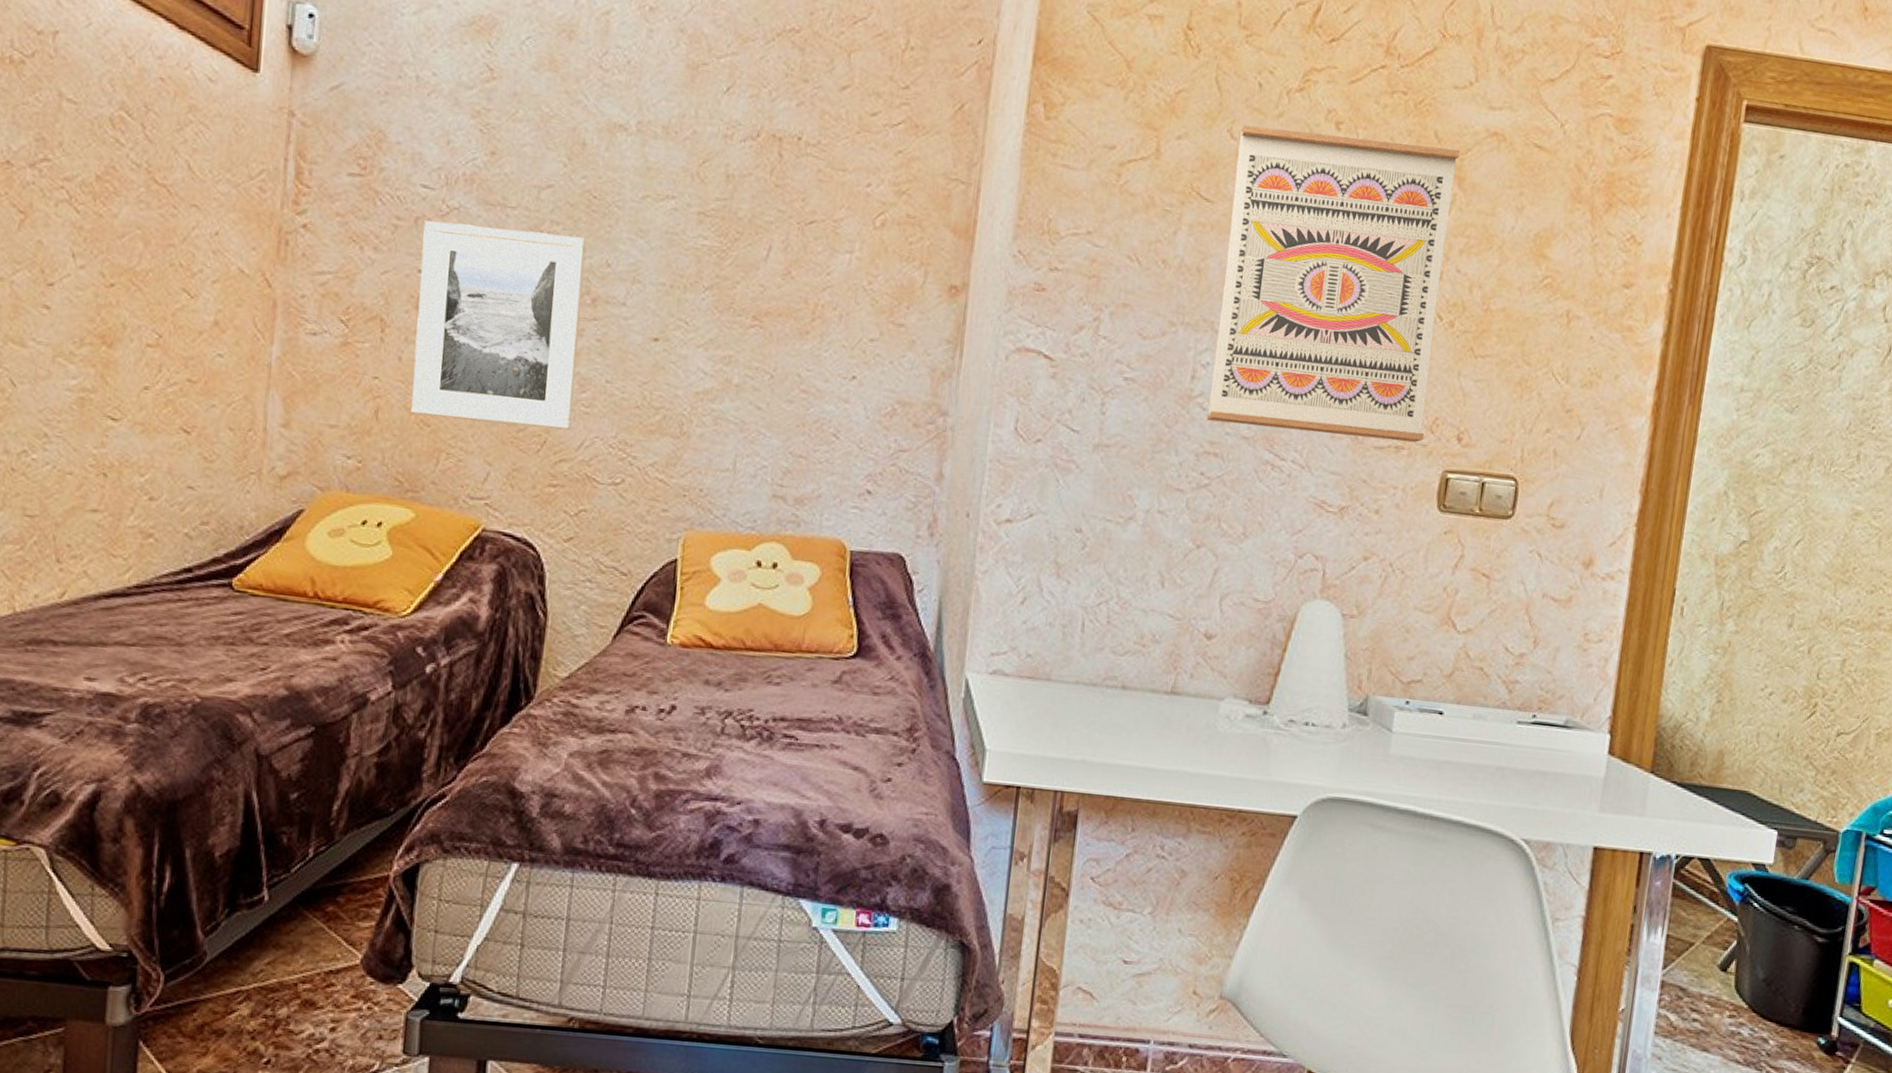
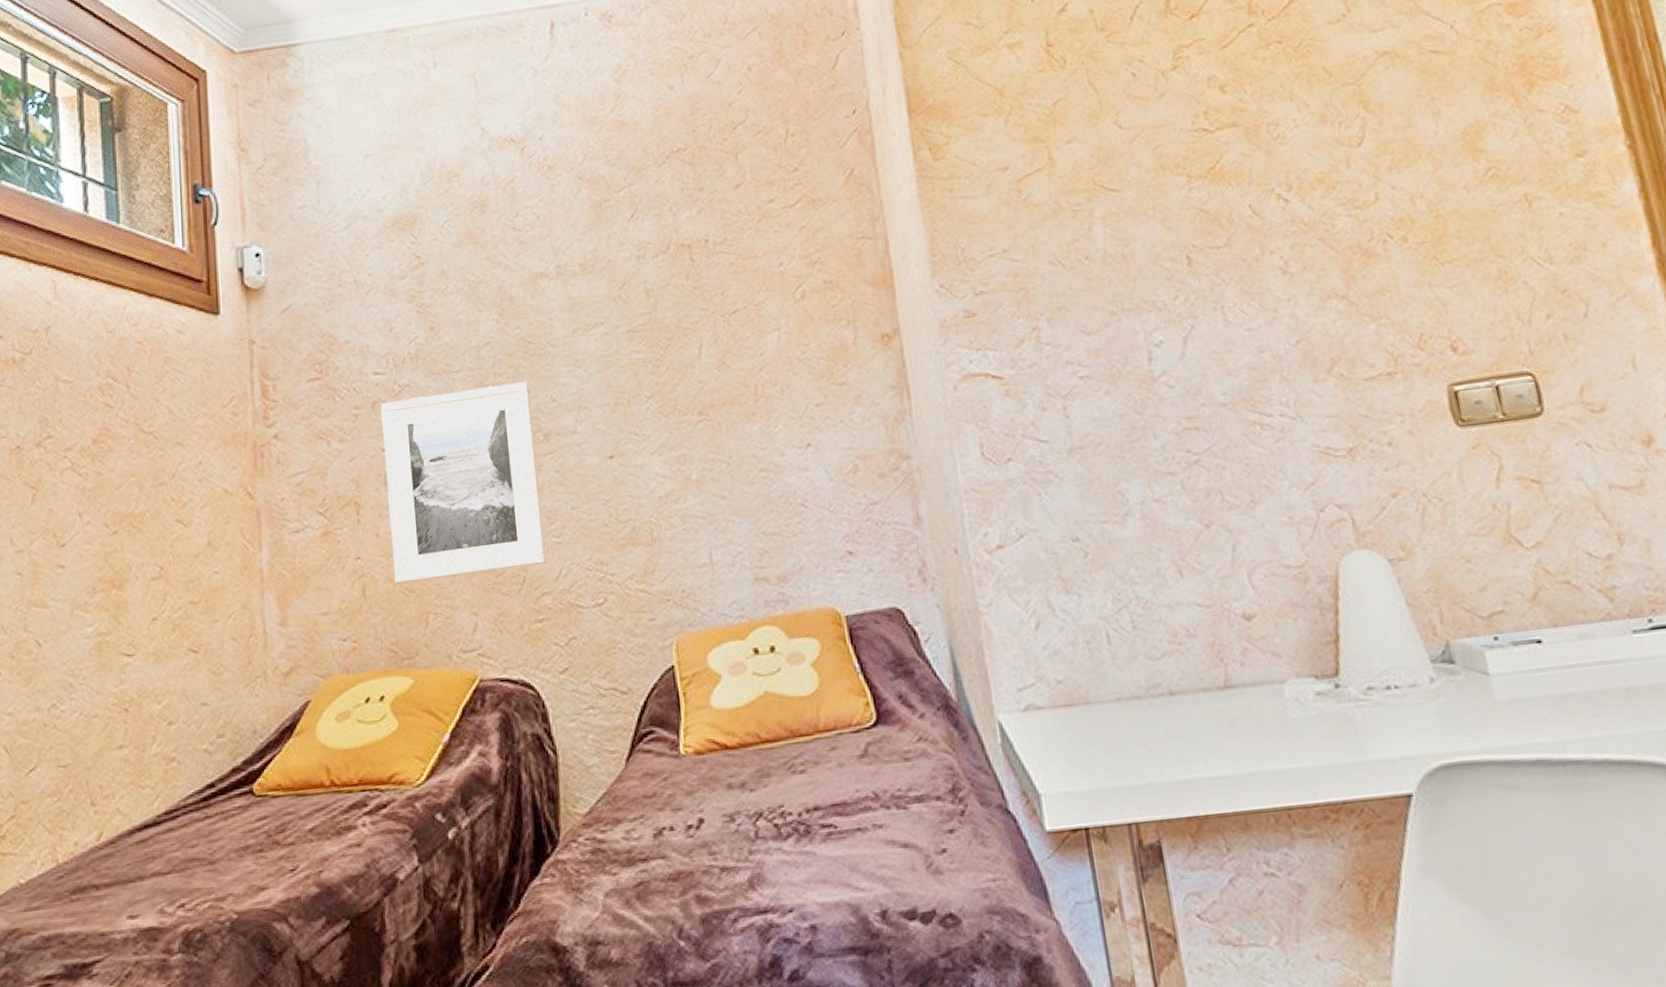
wall art: present [1206,125,1461,443] -> none [1126,77,1415,397]

